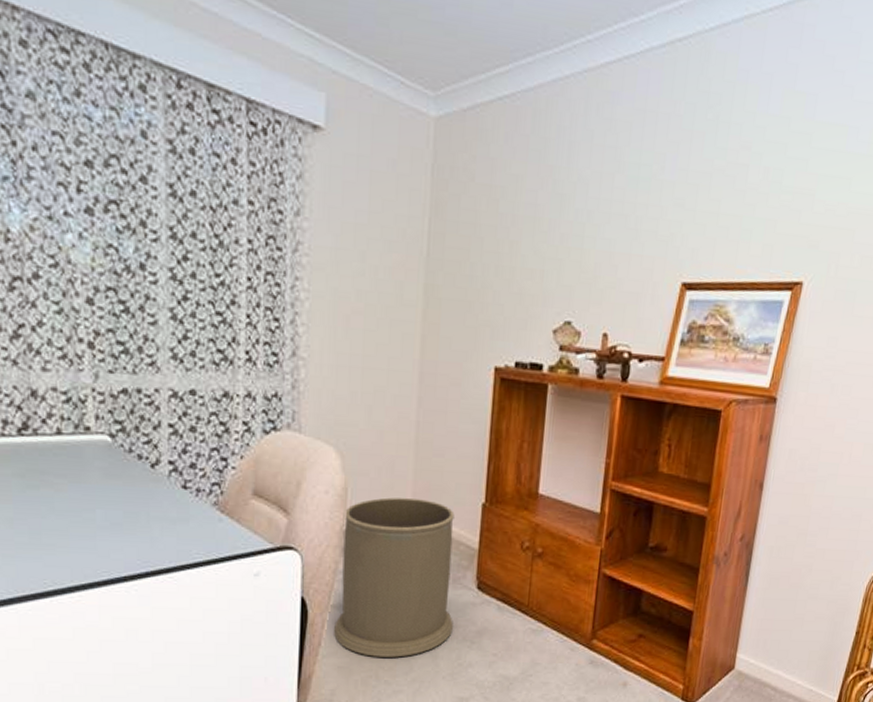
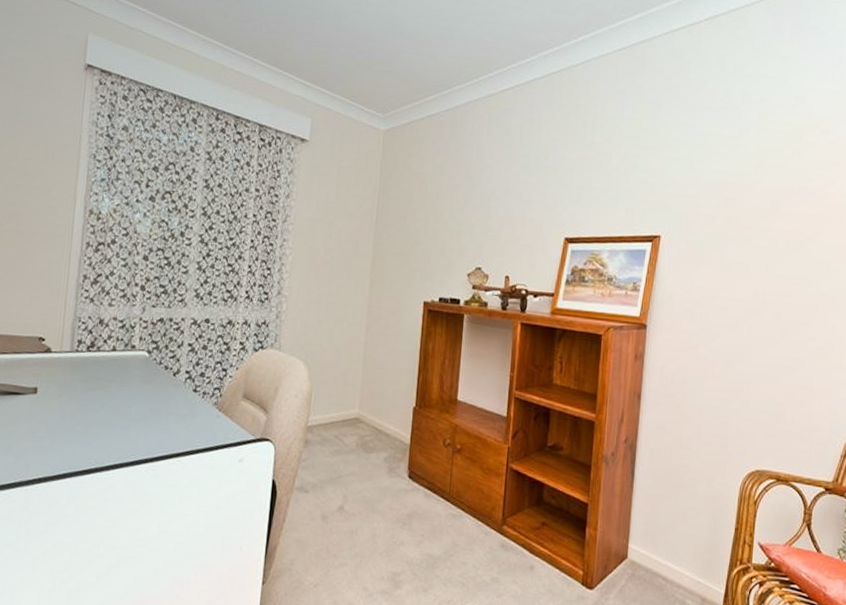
trash can: present [333,497,455,658] -> none [295,401,392,534]

